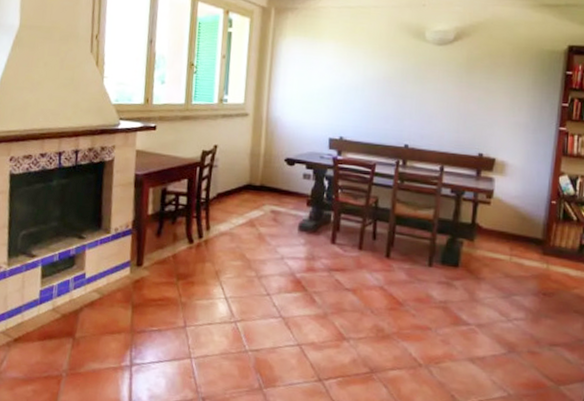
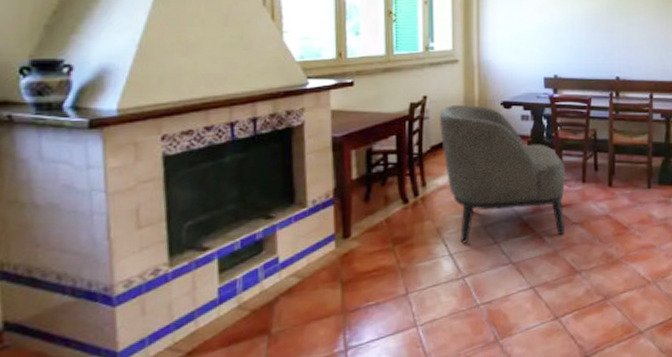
armchair: none [226,156,343,299] -> present [439,104,566,244]

